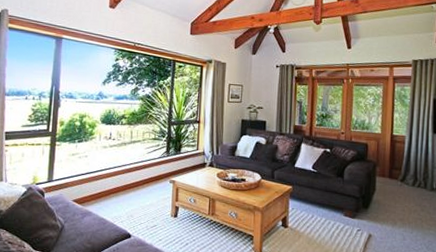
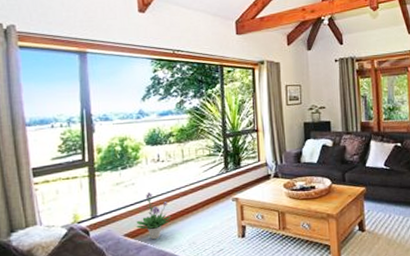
potted plant: none [84,165,116,208] -> present [136,192,172,240]

